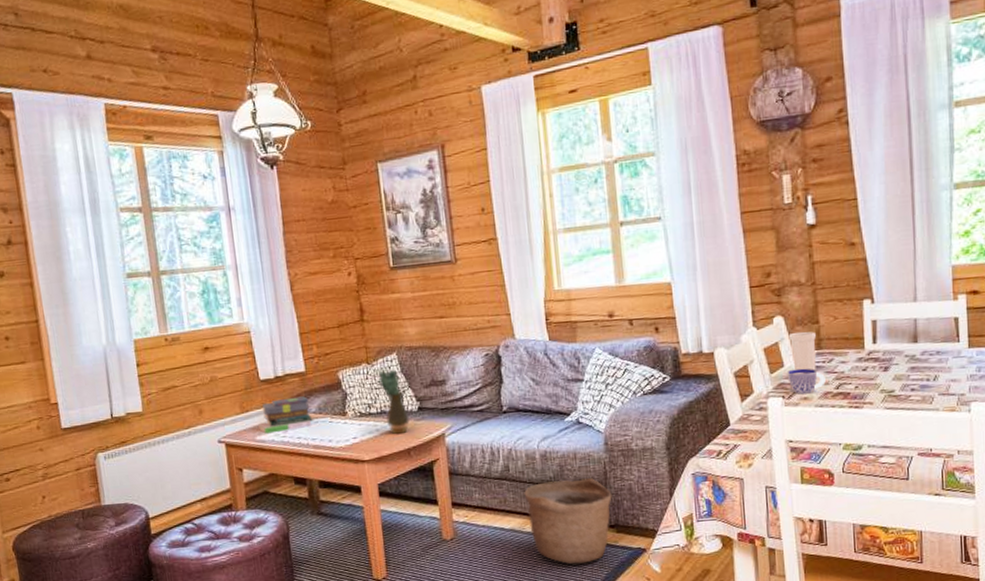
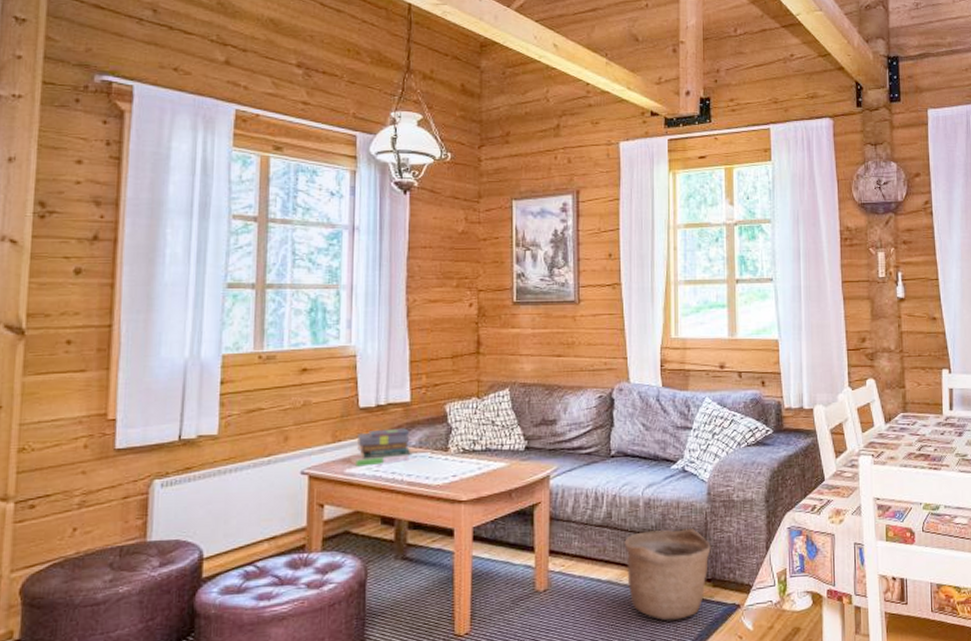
vase: present [377,368,410,435] -> none [486,404,515,475]
cup: present [787,368,826,395] -> none [876,429,909,455]
cup: present [788,331,817,371] -> none [879,394,903,432]

